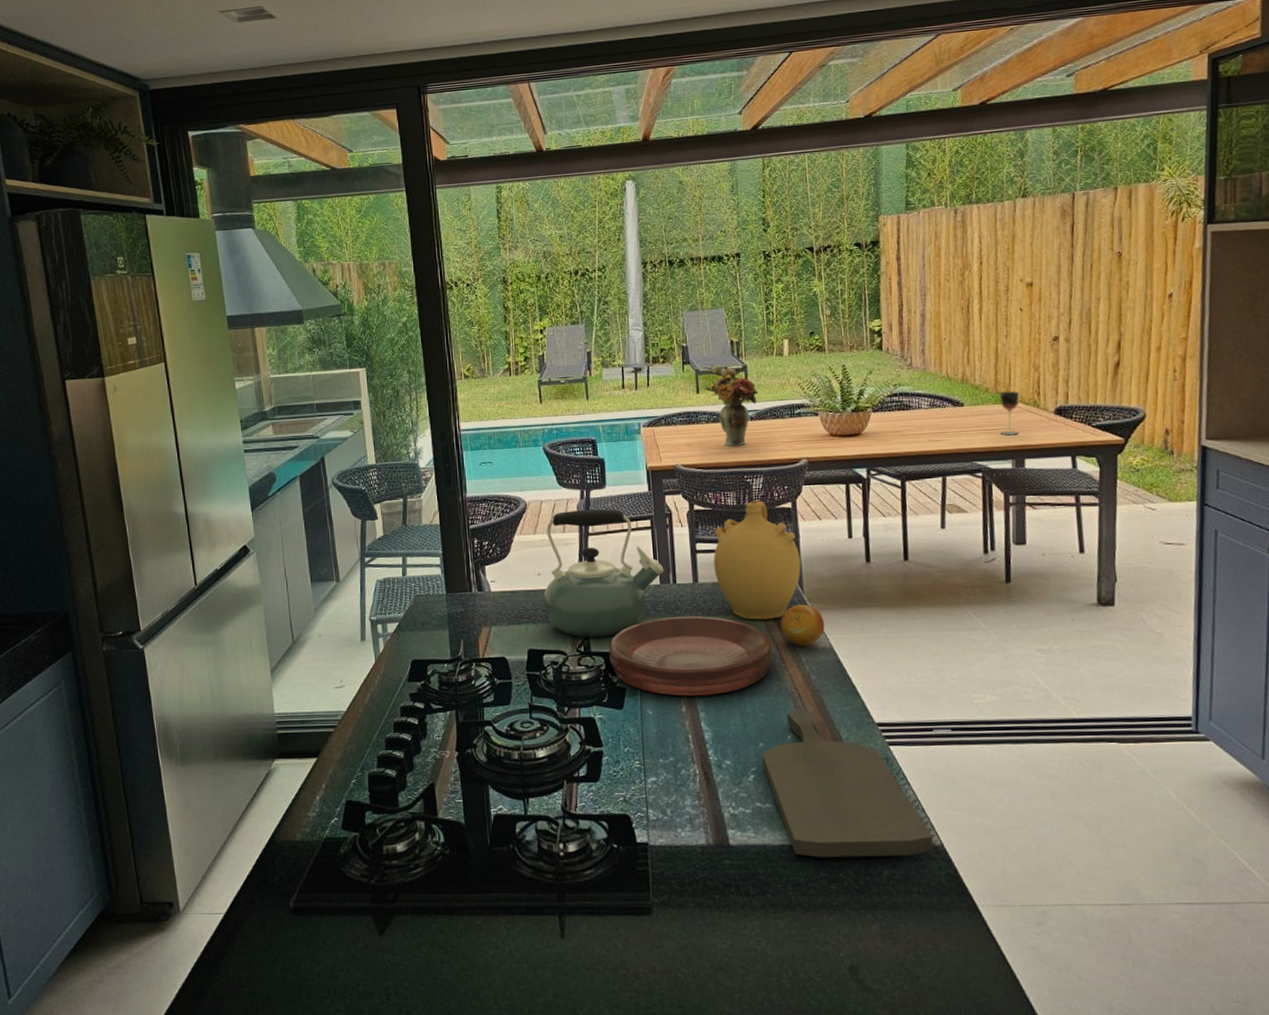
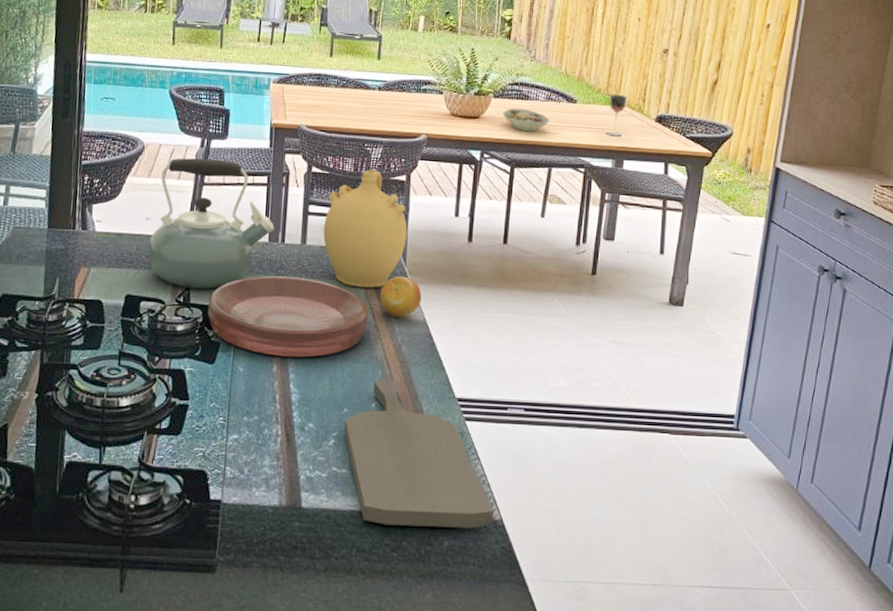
flower arrangement: present [705,364,759,446] -> none [339,30,390,114]
salad: none [884,419,937,442] -> present [502,108,550,131]

